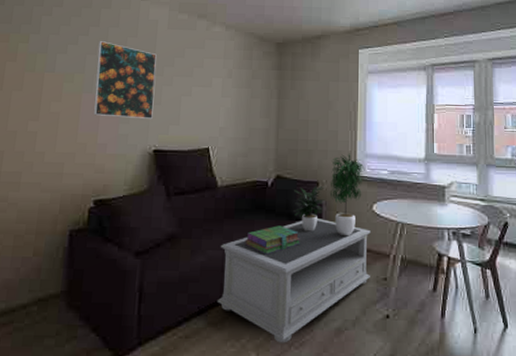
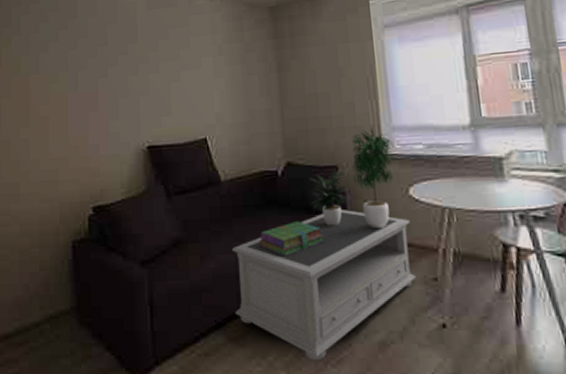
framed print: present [93,41,157,120] -> none [79,33,142,115]

